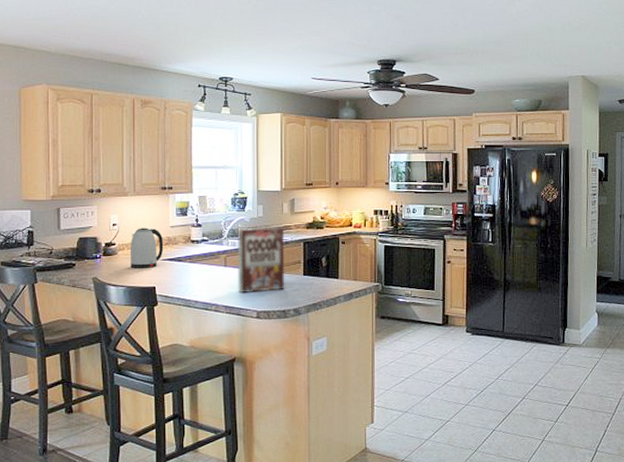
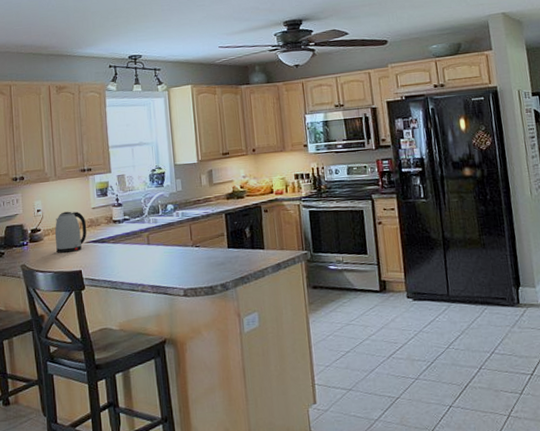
cereal box: present [237,227,285,294] -> none [158,199,210,271]

